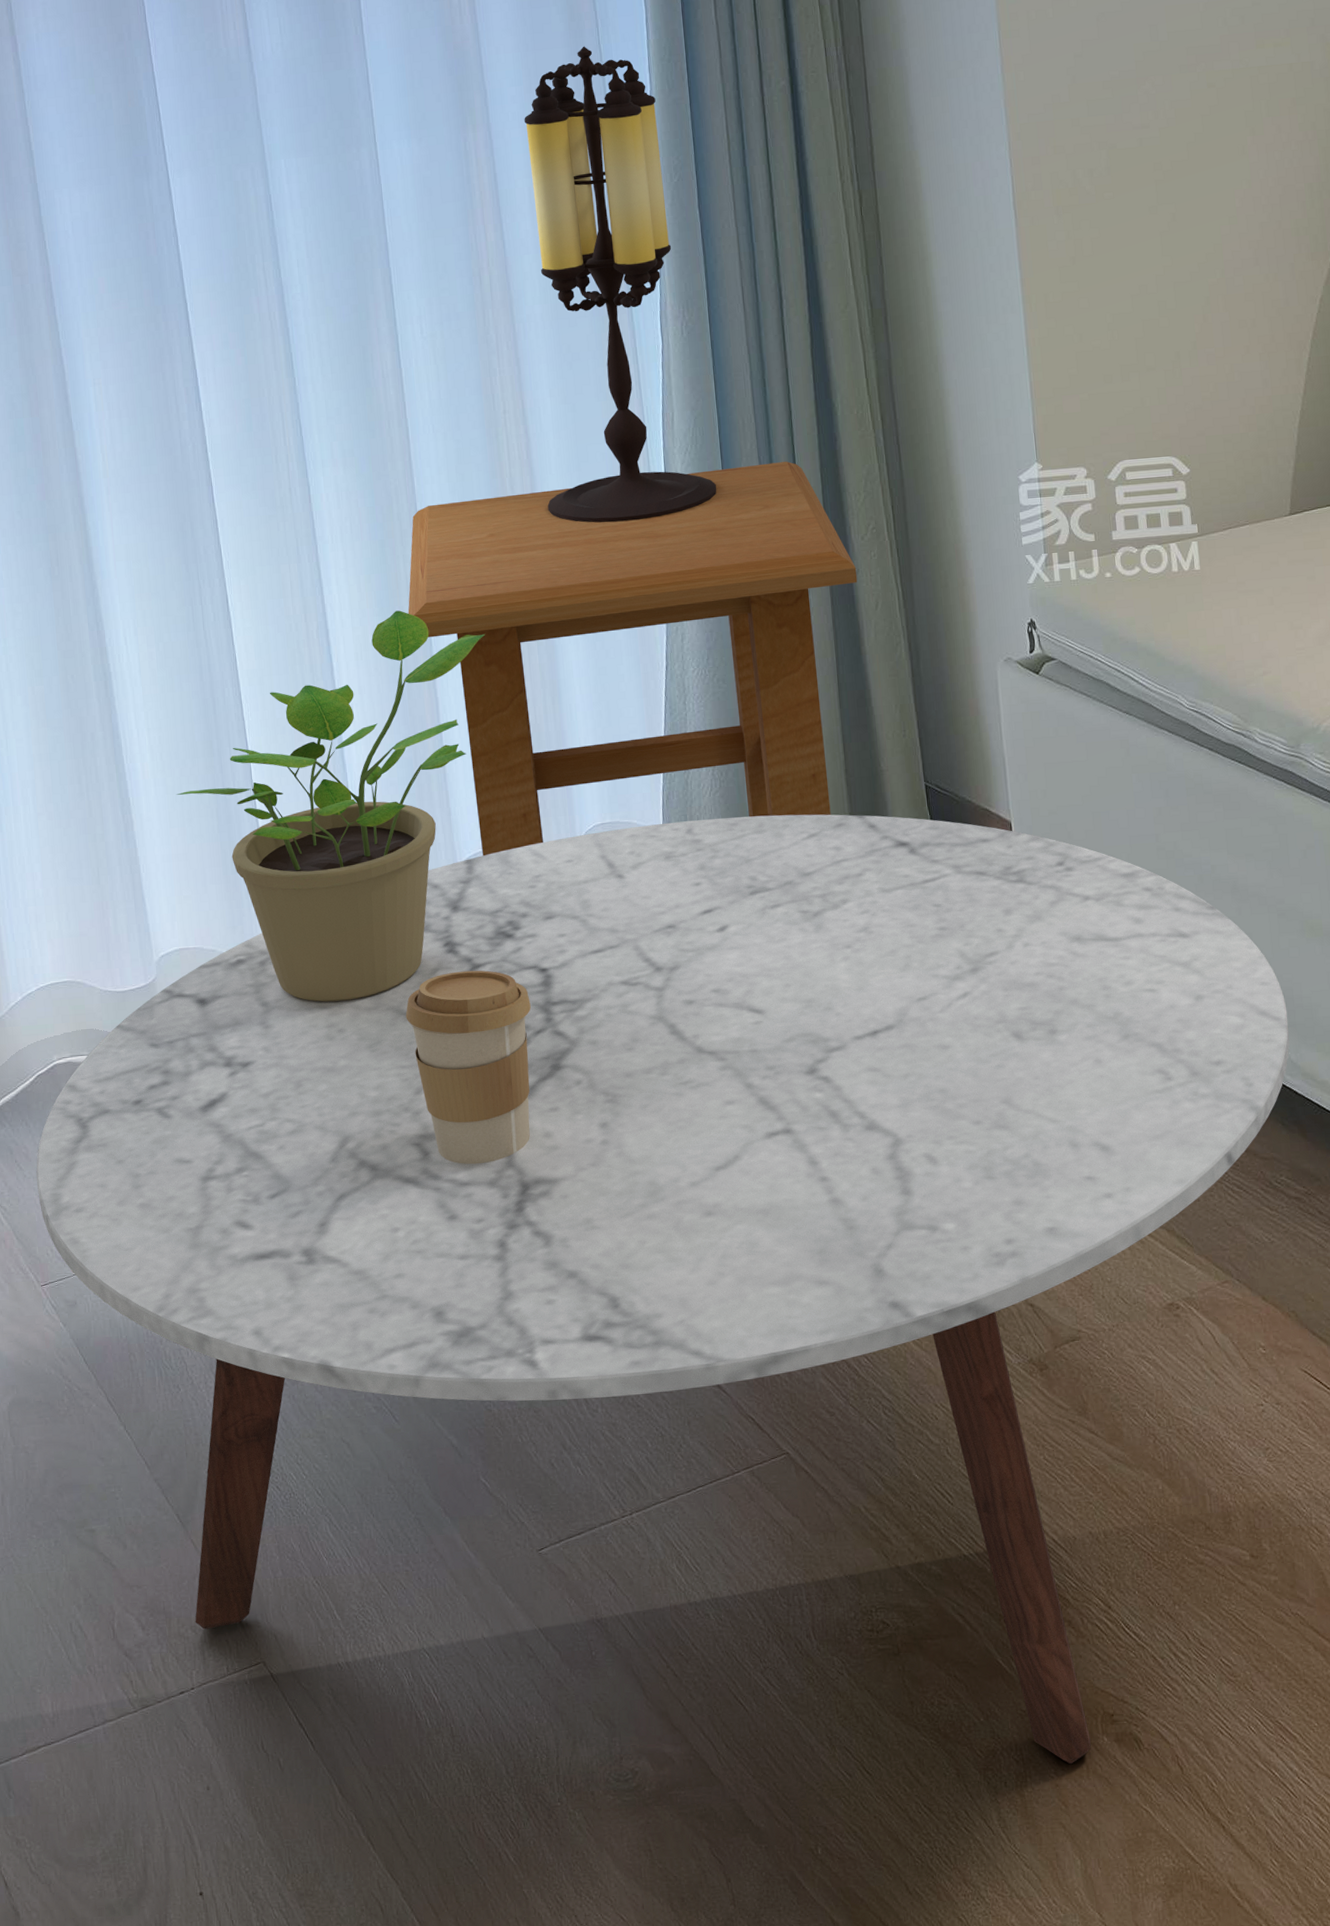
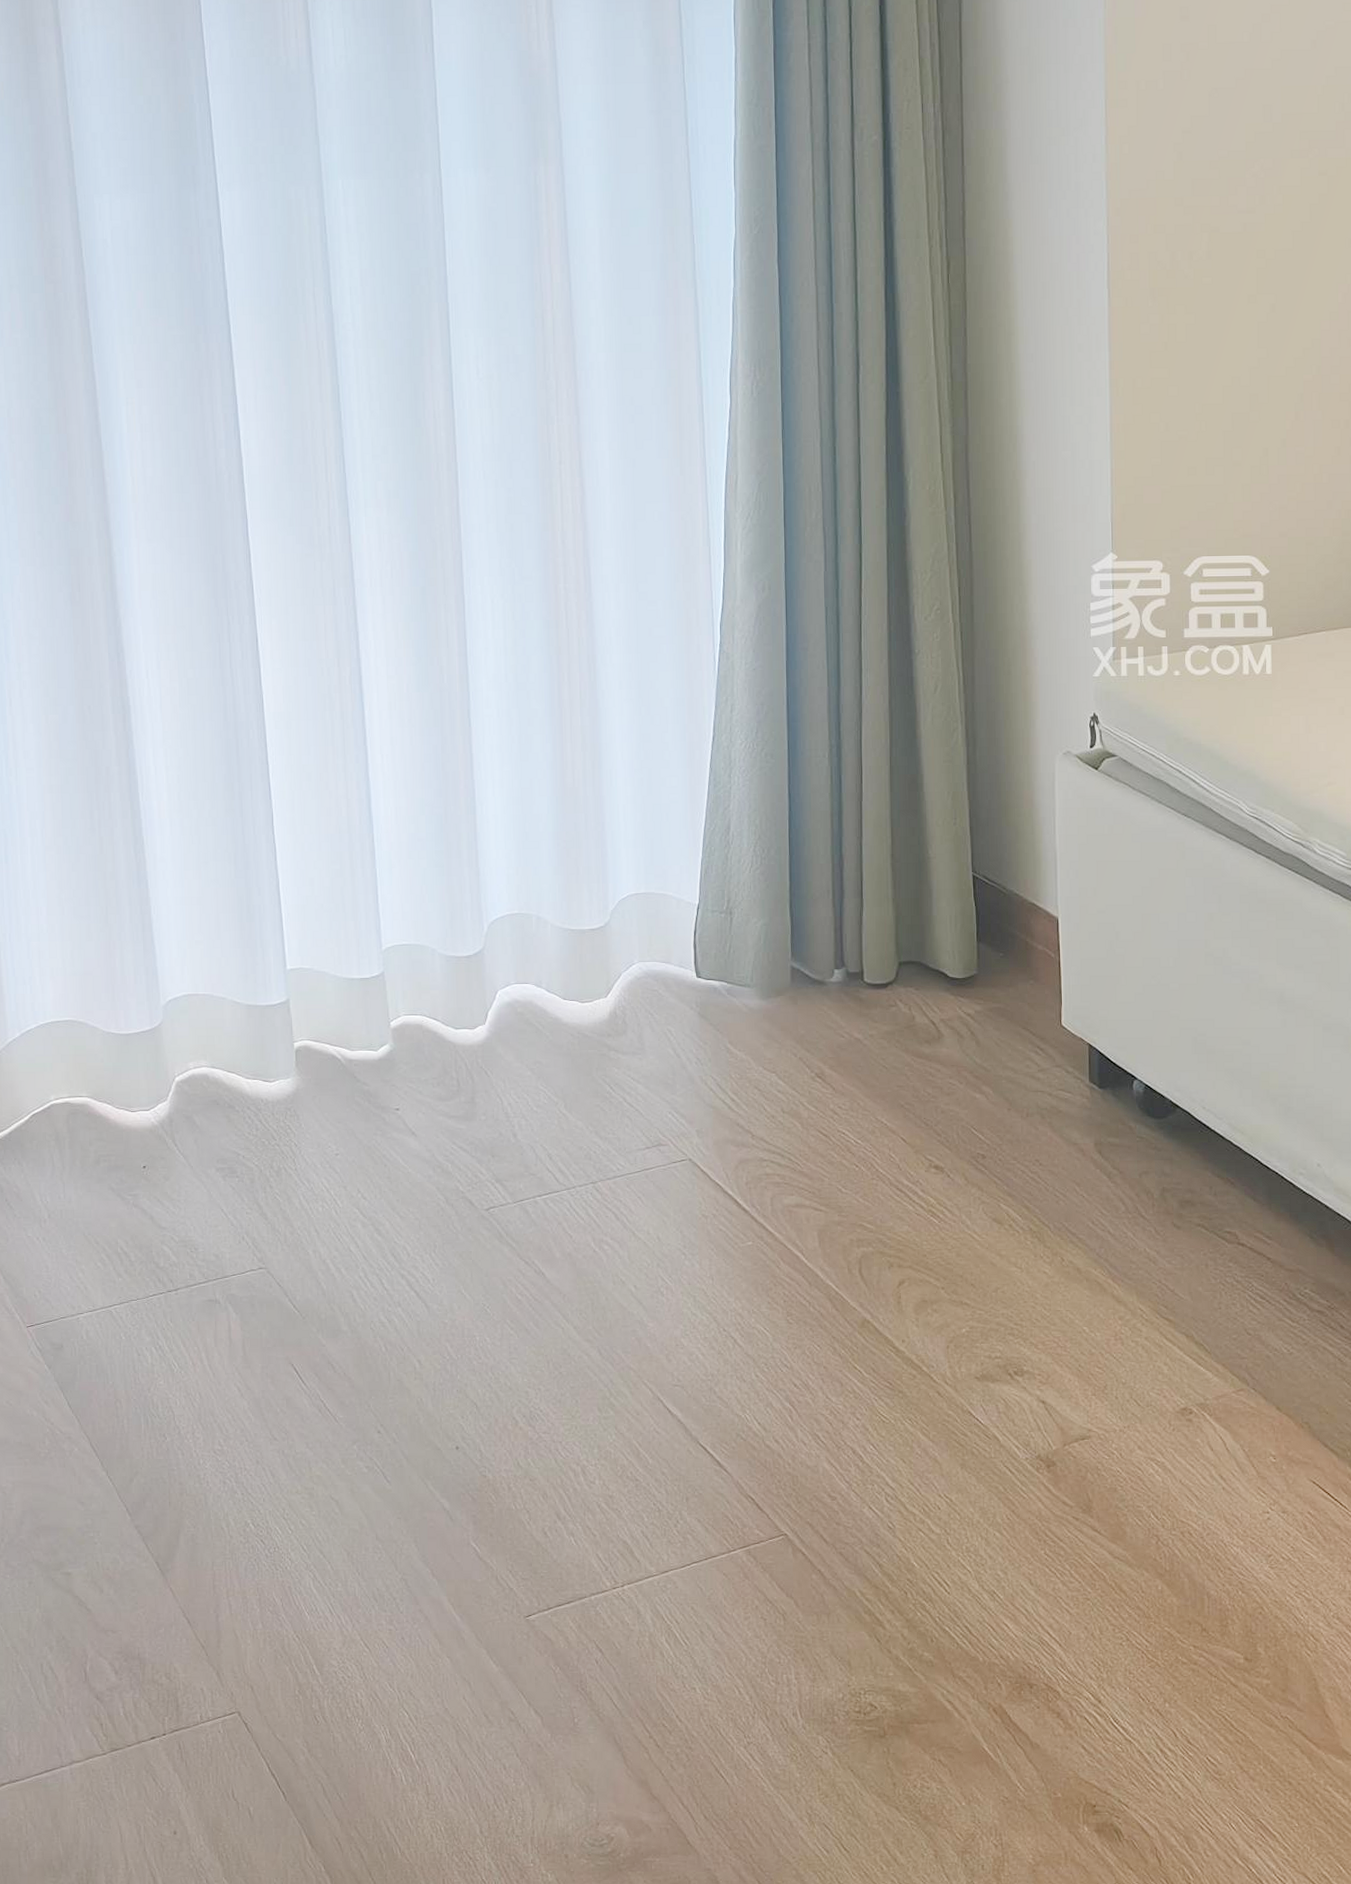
coffee table: present [36,814,1290,1765] -> none [27,895,1325,1852]
potted plant: present [176,610,485,1002] -> none [193,661,526,1058]
coffee cup: present [405,970,531,1165] -> none [420,1034,551,1230]
side table: present [408,461,858,857] -> none [446,534,918,920]
table lamp: present [524,46,717,523] -> none [599,83,778,585]

